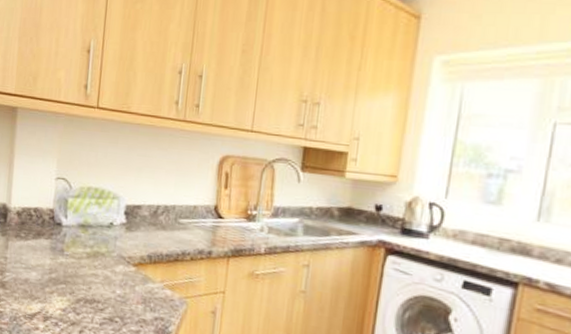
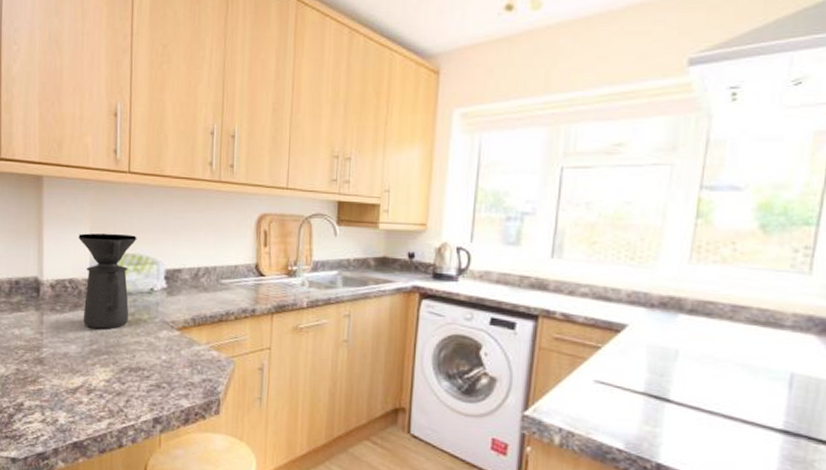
coffee maker: none [44,164,101,259] -> present [78,233,137,329]

